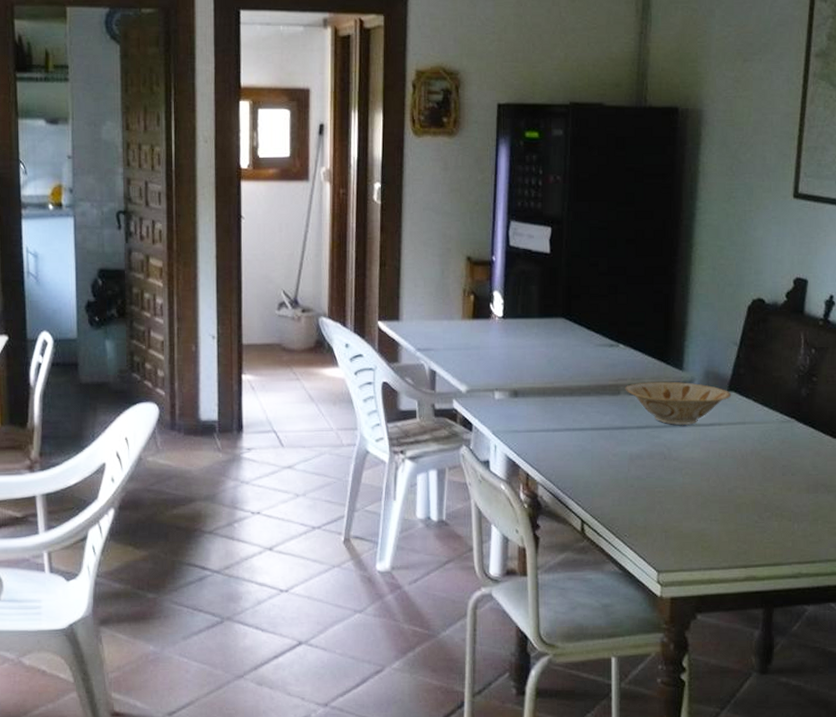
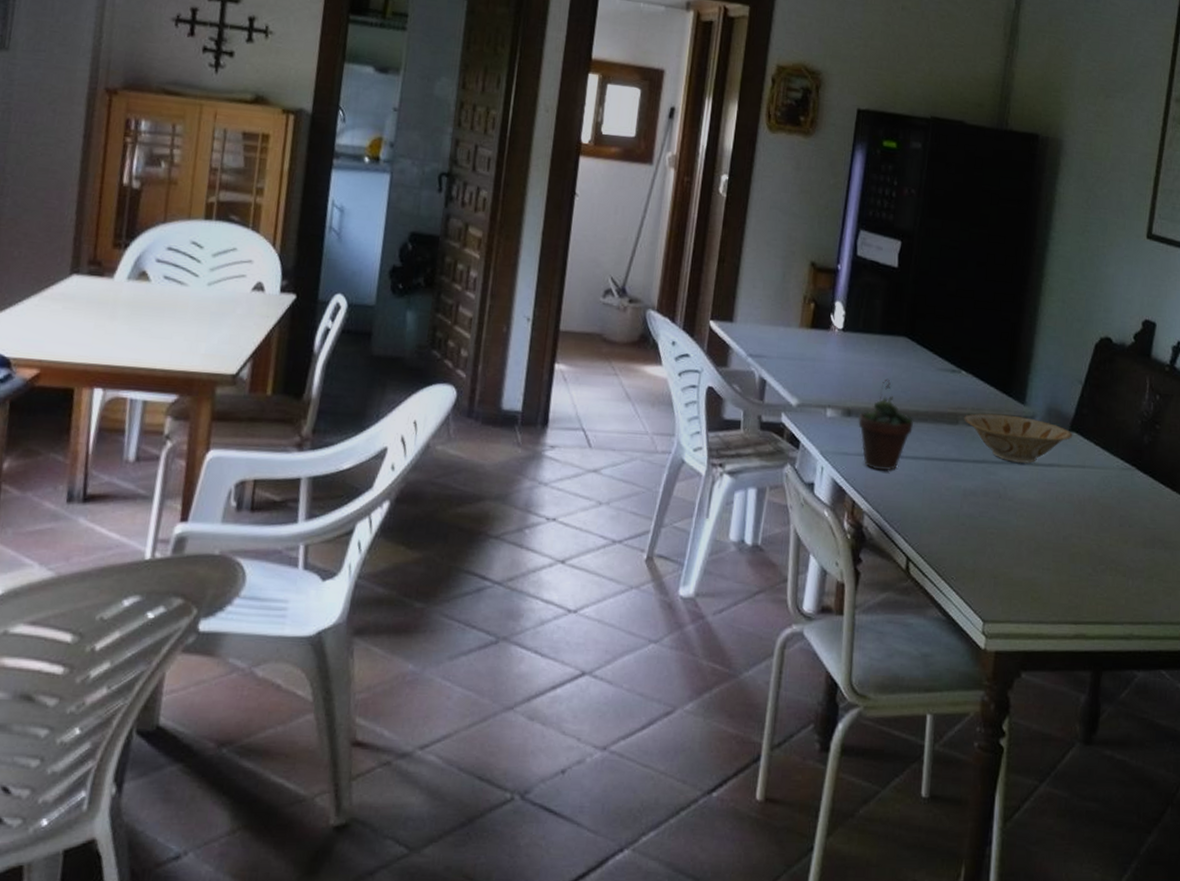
succulent plant: none [525,359,578,443] -> present [858,378,914,471]

